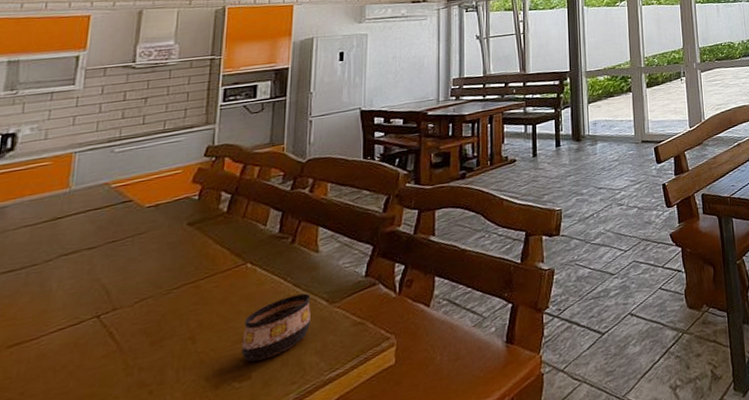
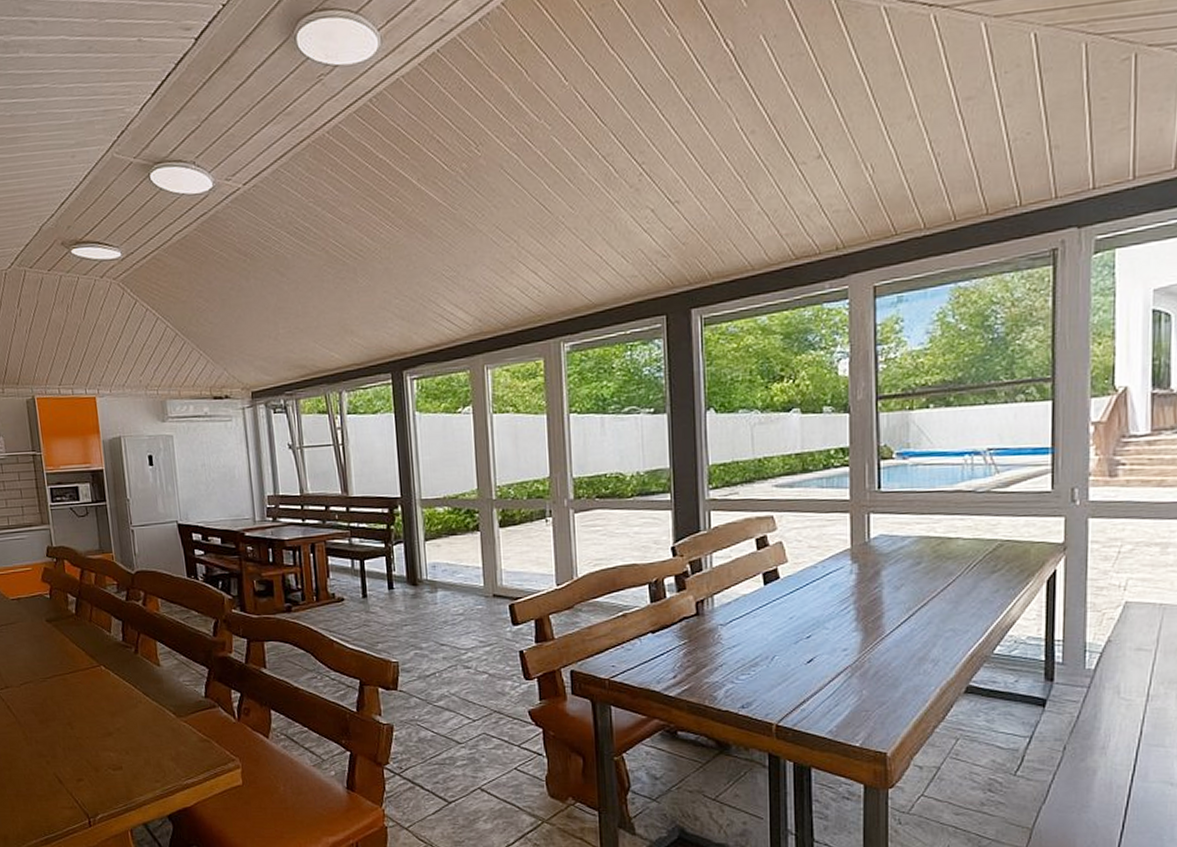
cup: present [241,293,311,362] -> none [108,703,163,756]

